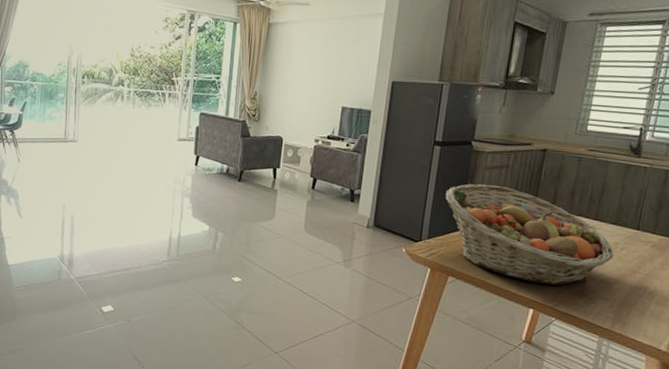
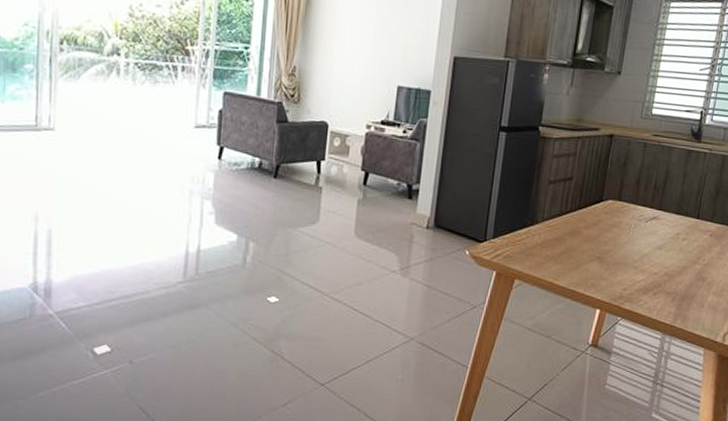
fruit basket: present [445,184,614,286] -> none [511,174,676,283]

